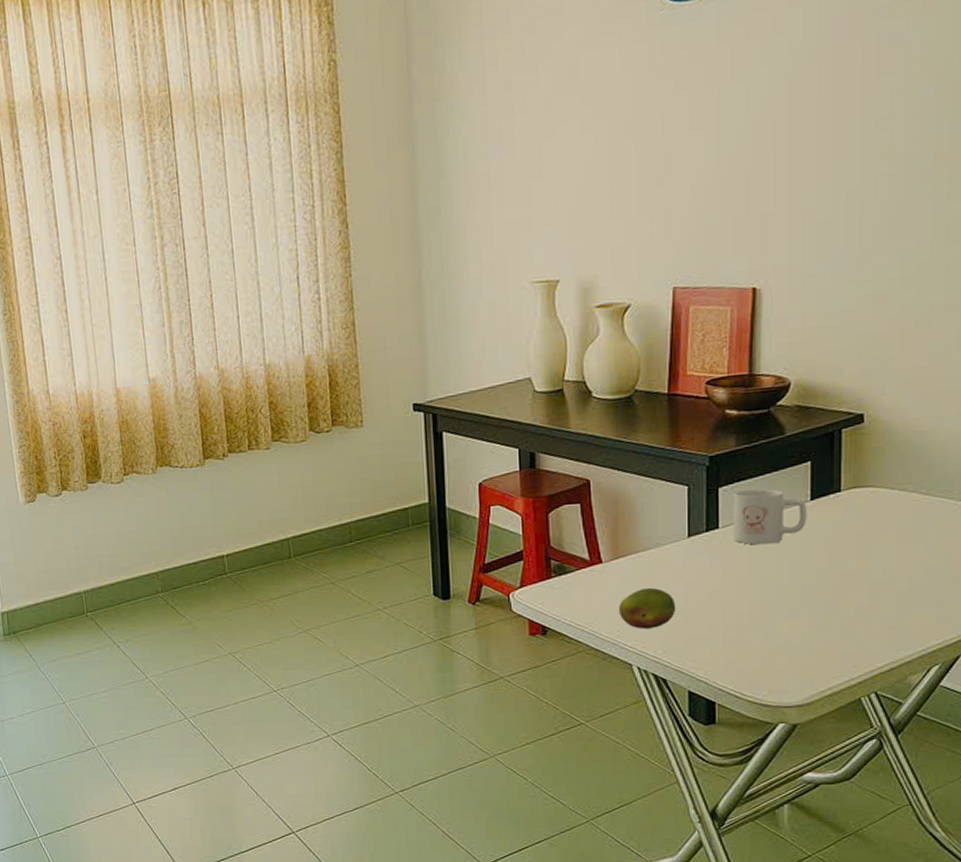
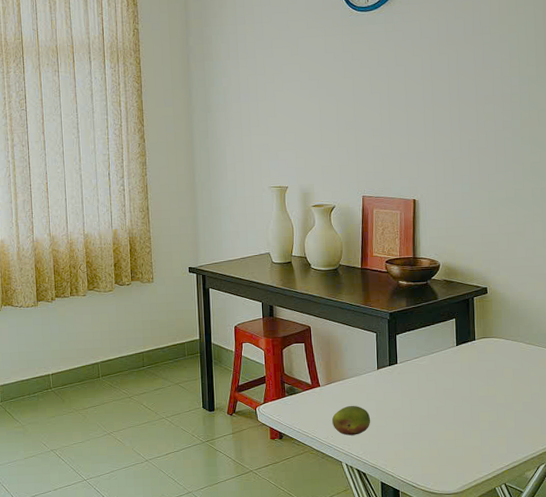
mug: present [733,488,807,545] -> none [406,336,455,376]

